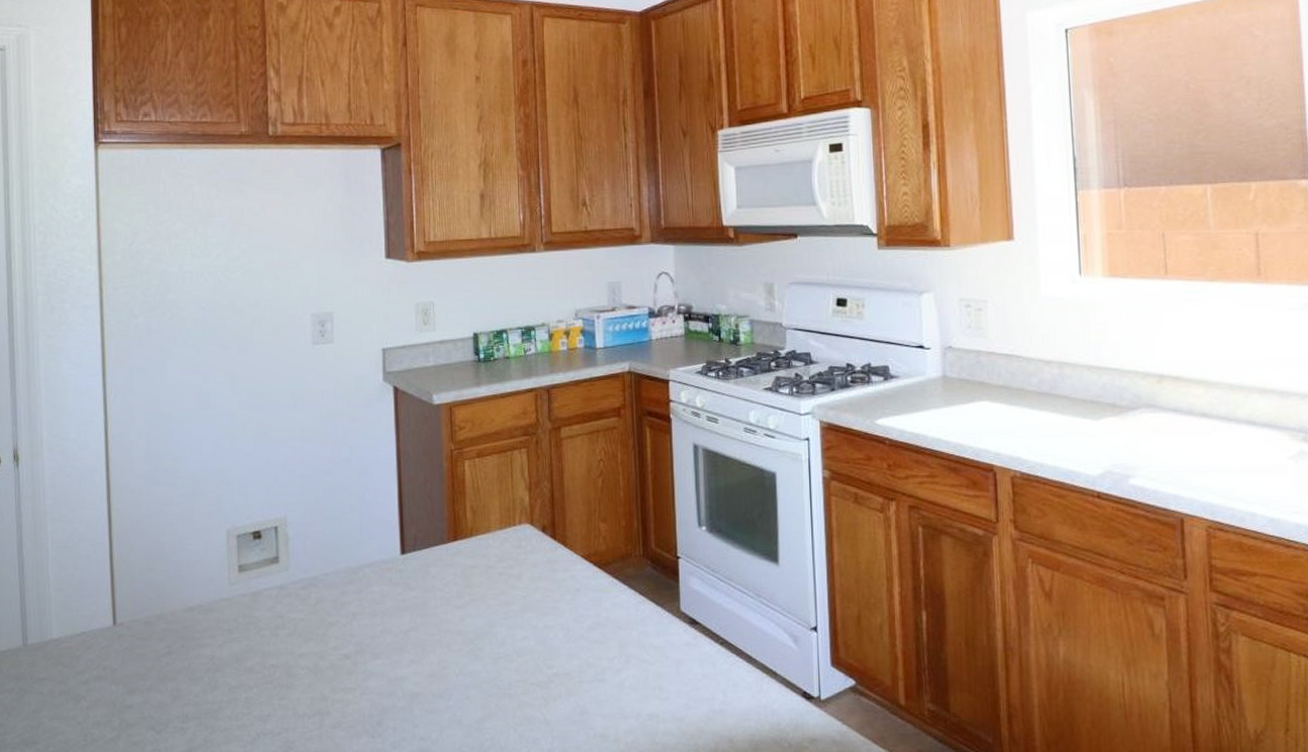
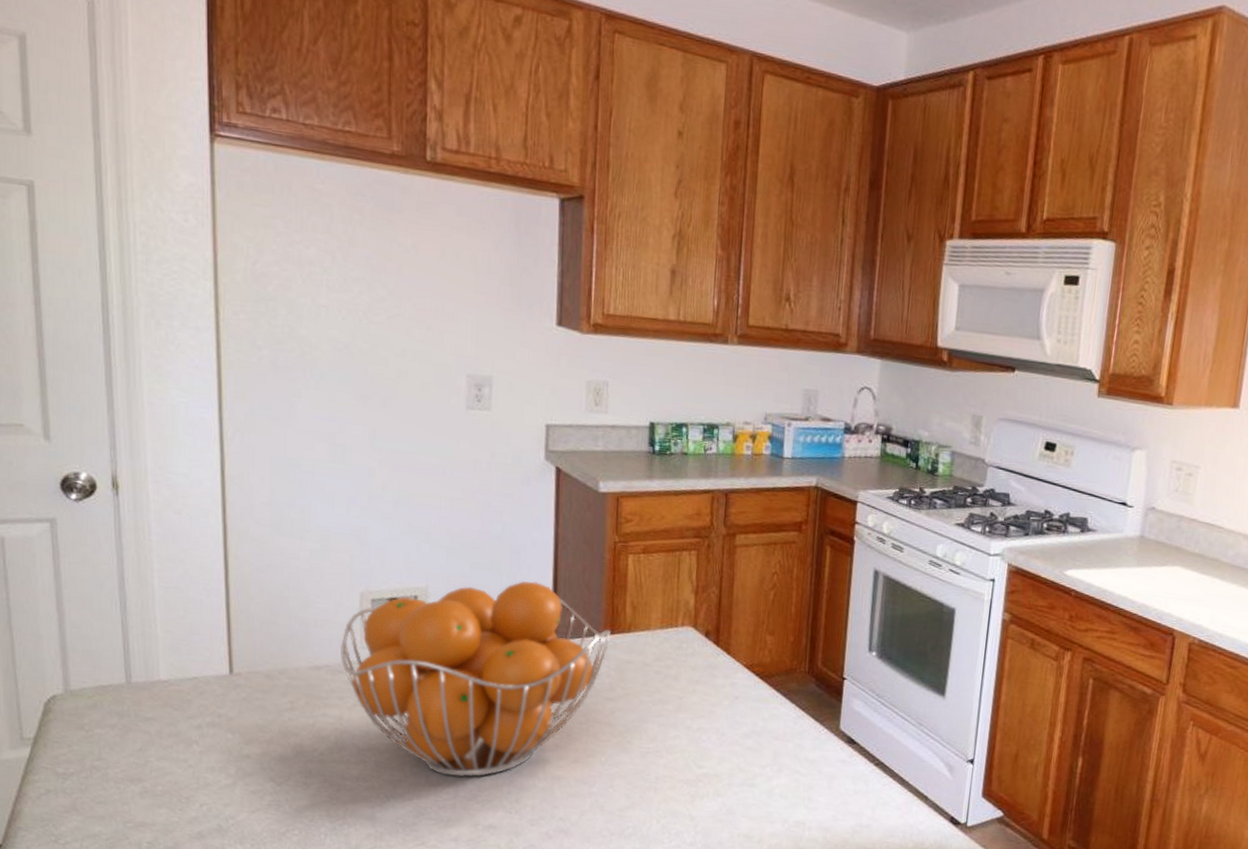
fruit basket: none [211,498,455,705] -> present [341,580,611,777]

